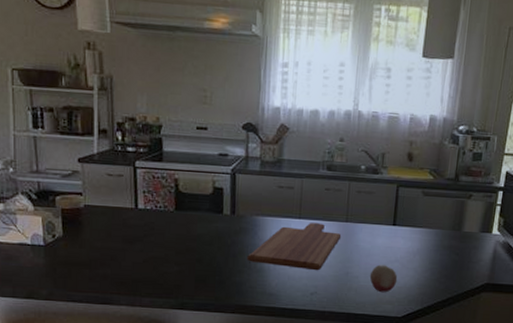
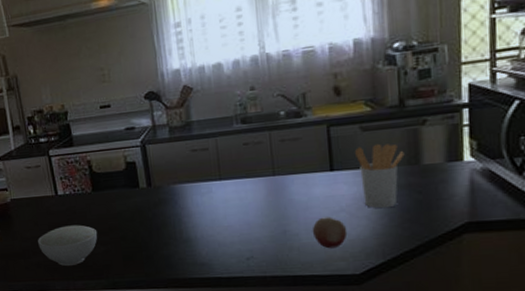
bowl: none [108,240,174,282] -> present [38,224,98,266]
cutting board: present [247,222,342,271] -> none [171,181,271,234]
utensil holder: none [414,208,452,264] -> present [354,143,405,209]

